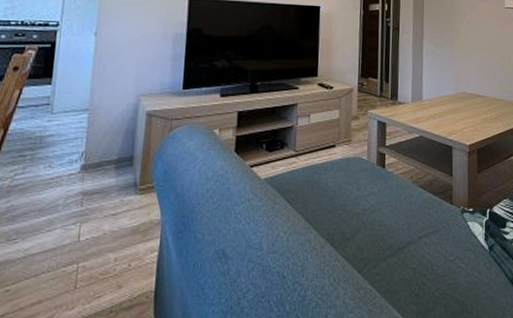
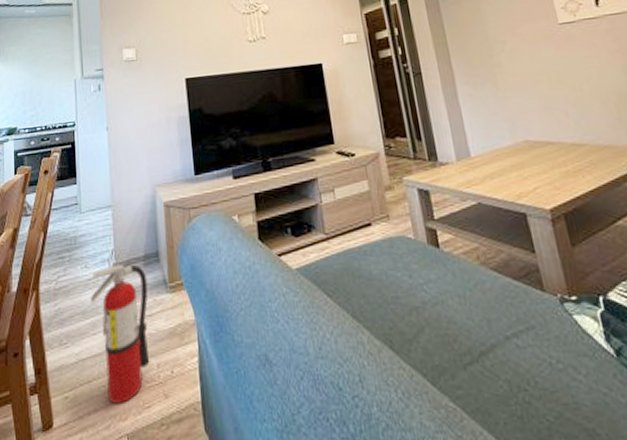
fire extinguisher: none [51,159,117,295] -> present [91,258,150,404]

